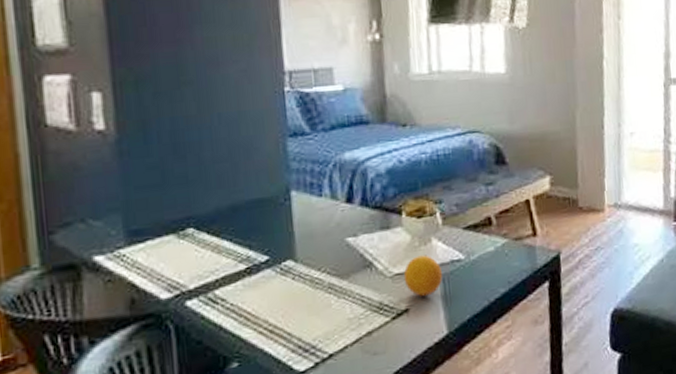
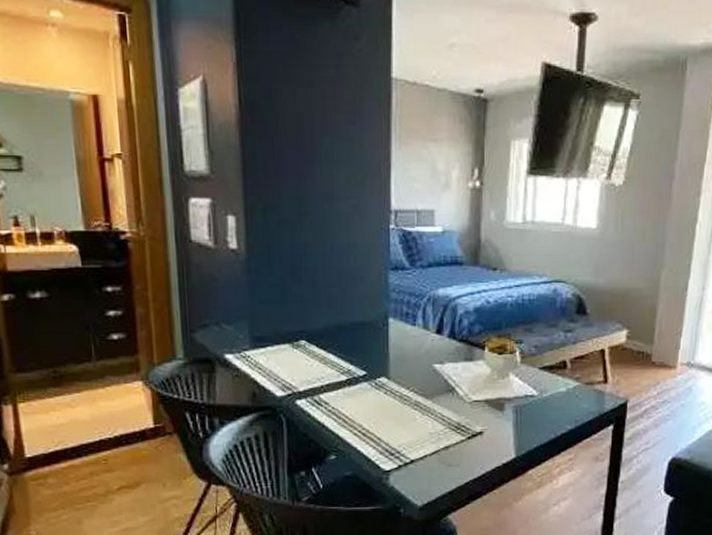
fruit: present [403,254,443,297] -> none [481,387,517,424]

